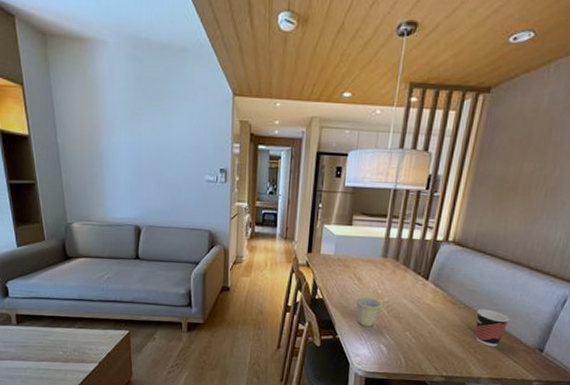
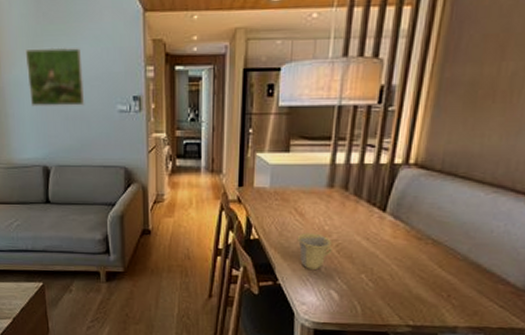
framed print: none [124,120,177,174] -> present [25,47,85,106]
cup: present [475,309,510,347] -> none [447,244,492,289]

